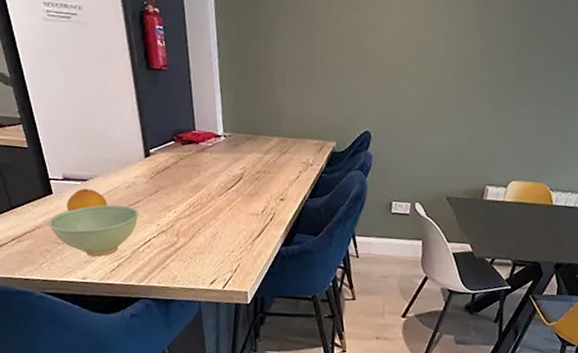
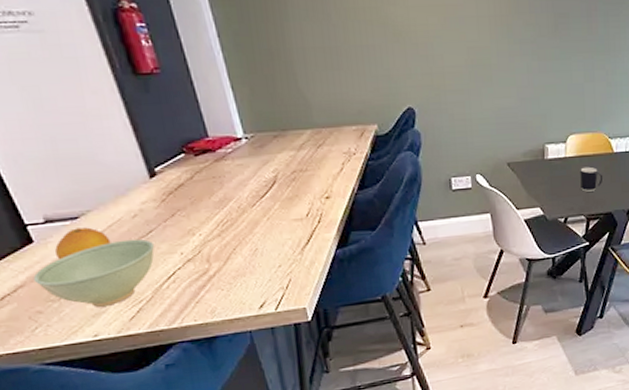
mug: none [513,213,537,239] -> present [580,166,602,192]

